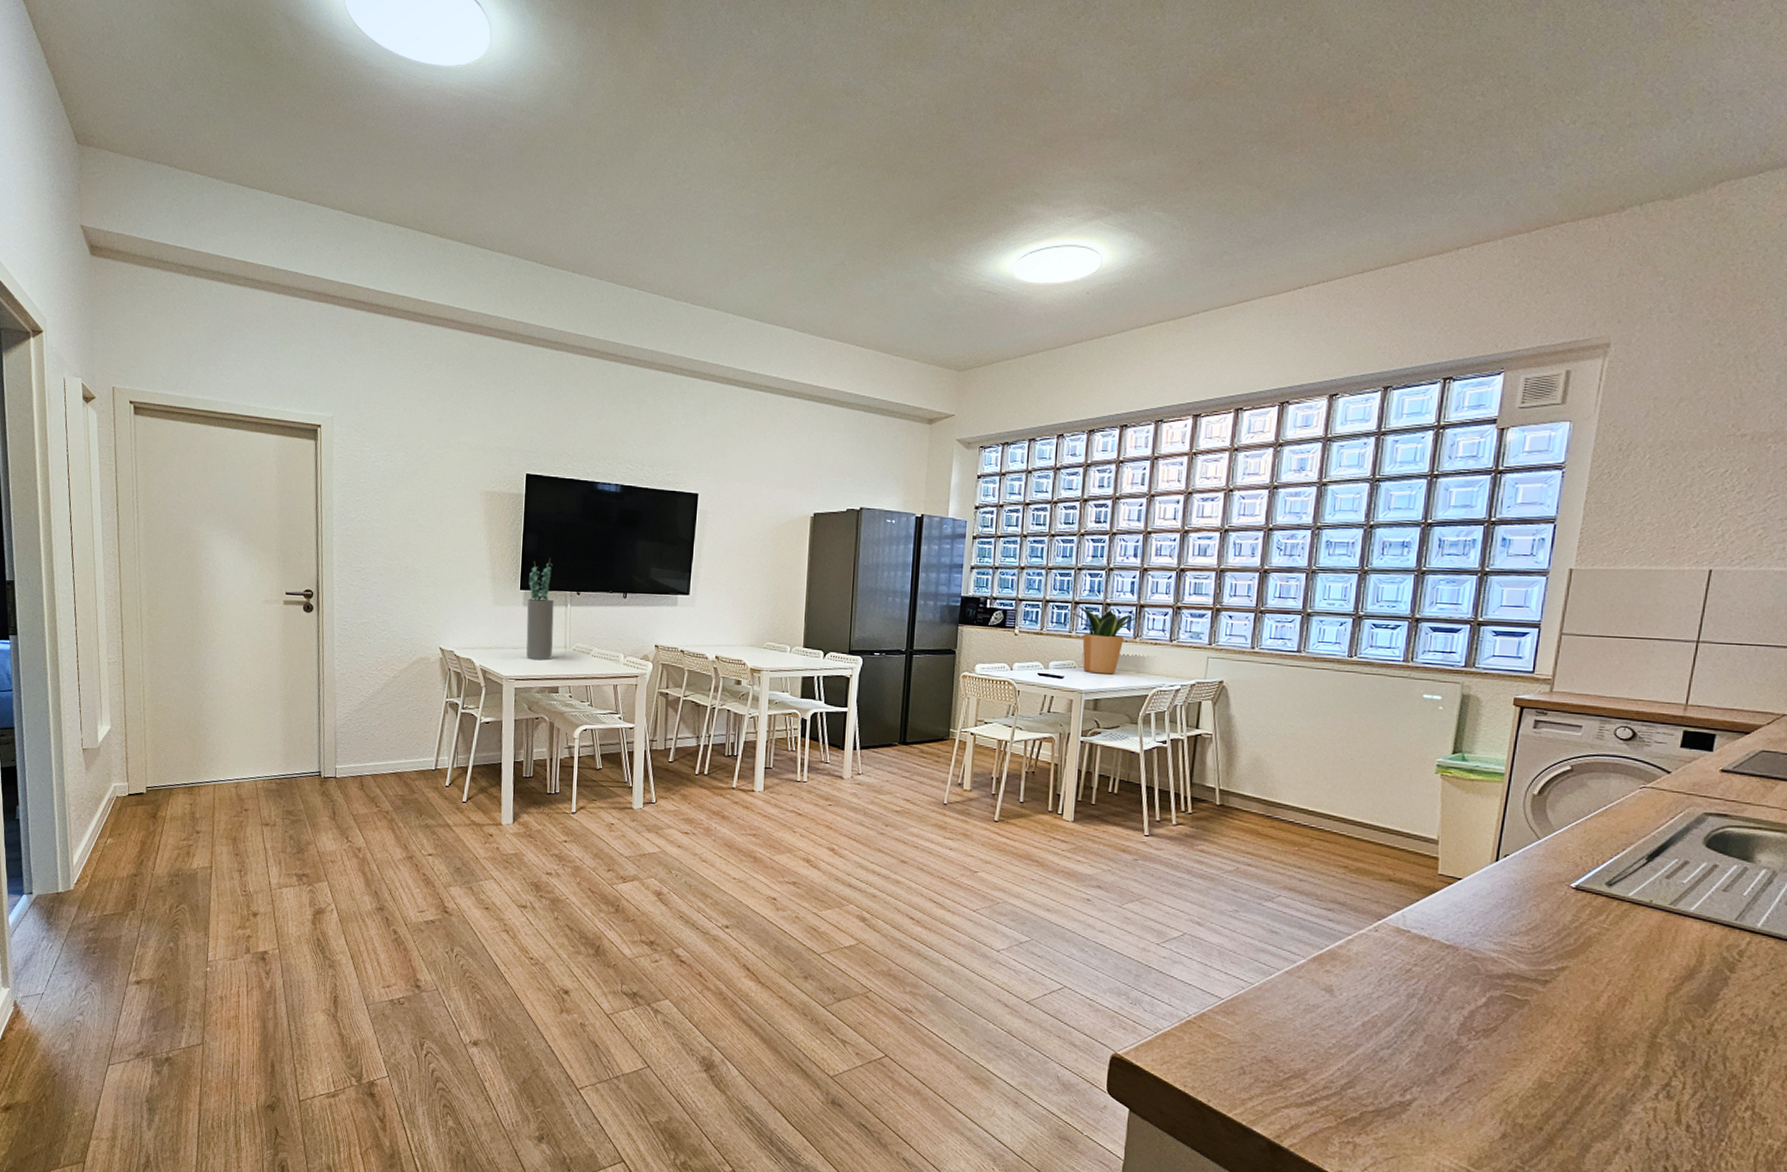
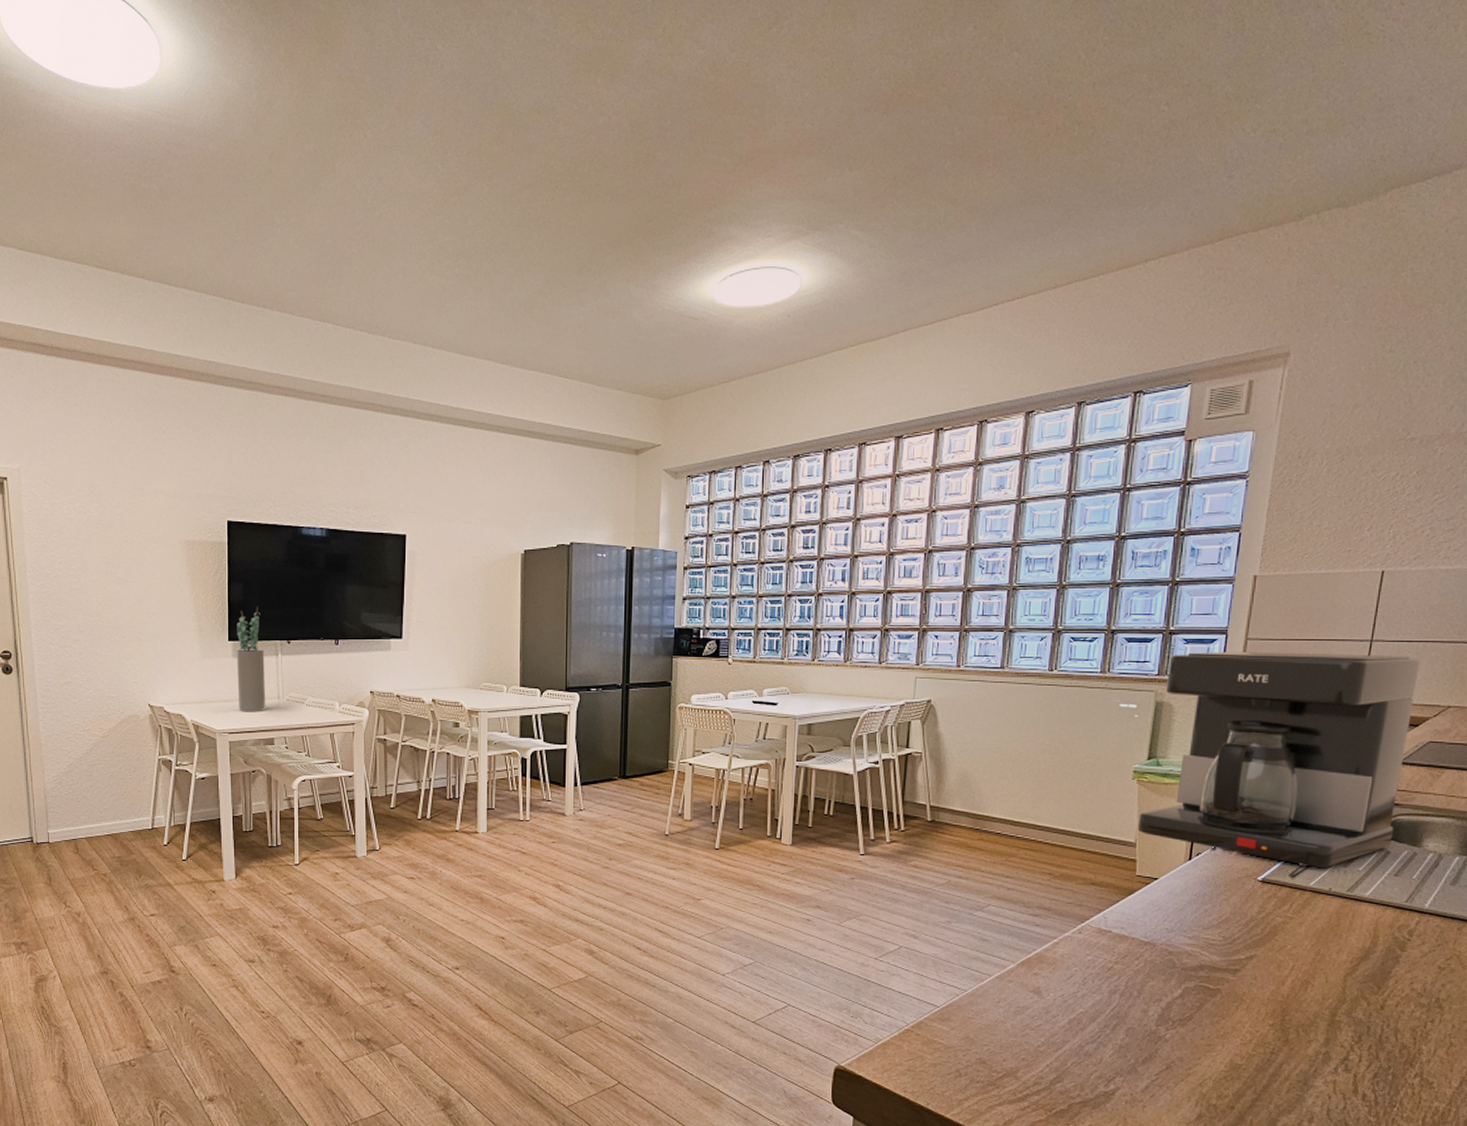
potted plant: present [1072,607,1144,675] -> none [784,634,853,699]
coffee maker: none [1440,645,1751,878] -> present [1137,651,1420,867]

